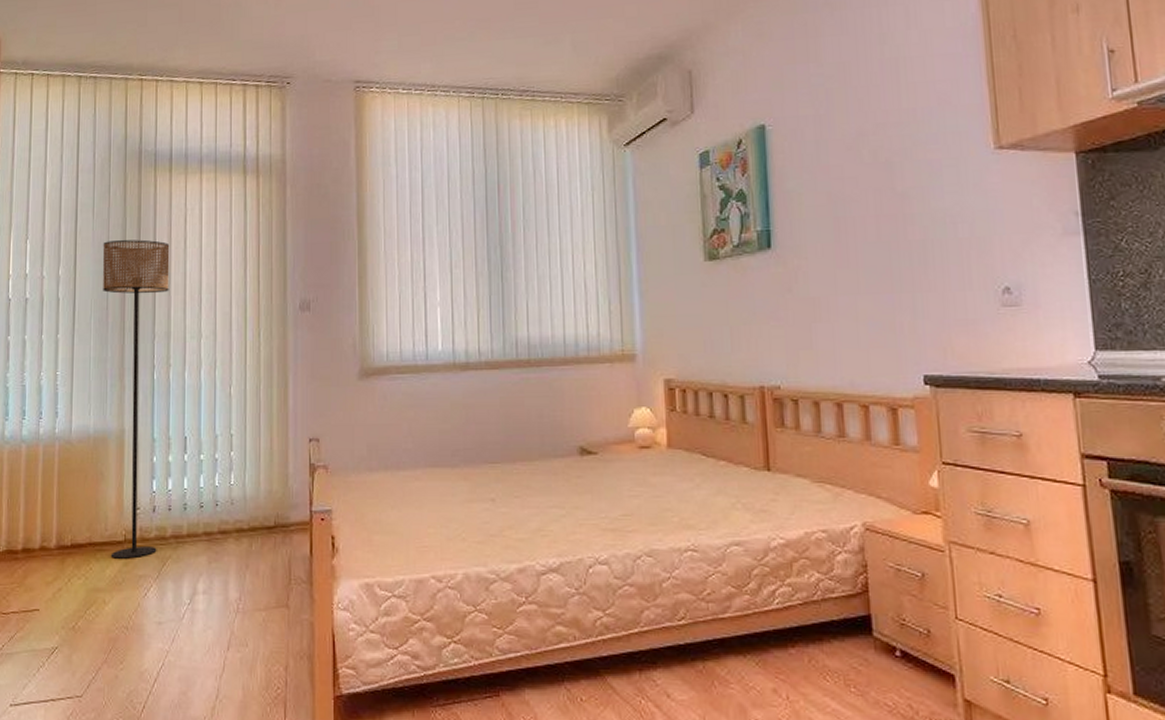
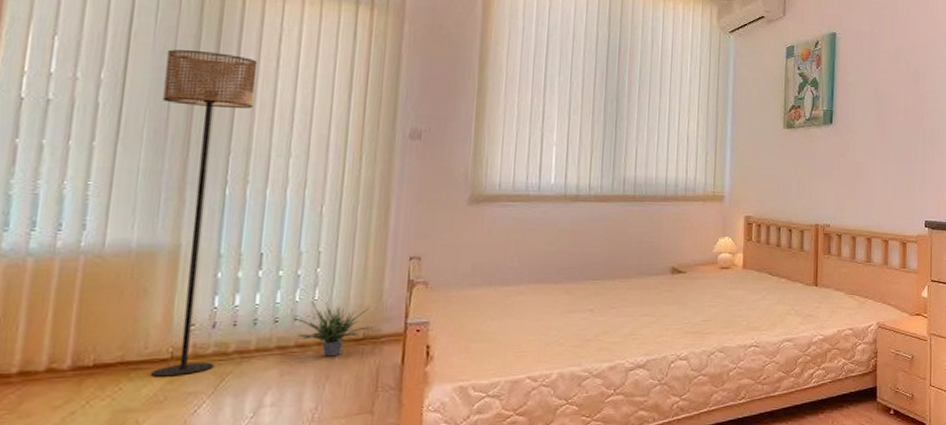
potted plant: none [215,484,282,545] -> present [293,299,372,357]

